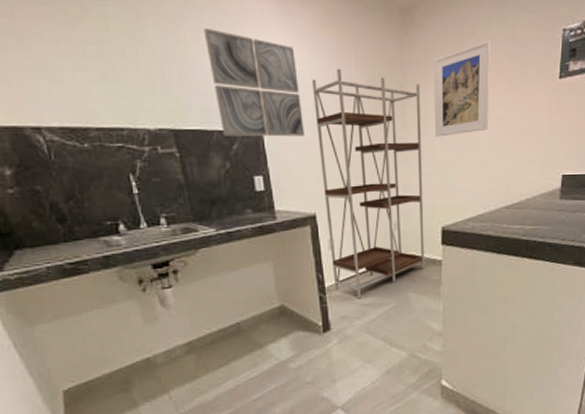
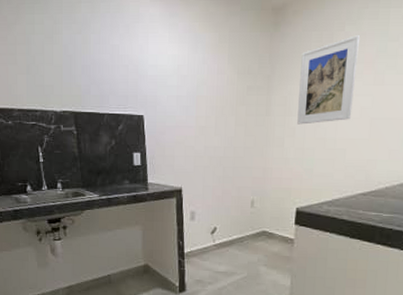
wall art: present [203,27,304,137] -> none [104,29,179,120]
shelving unit: present [311,68,425,299] -> none [188,62,286,267]

